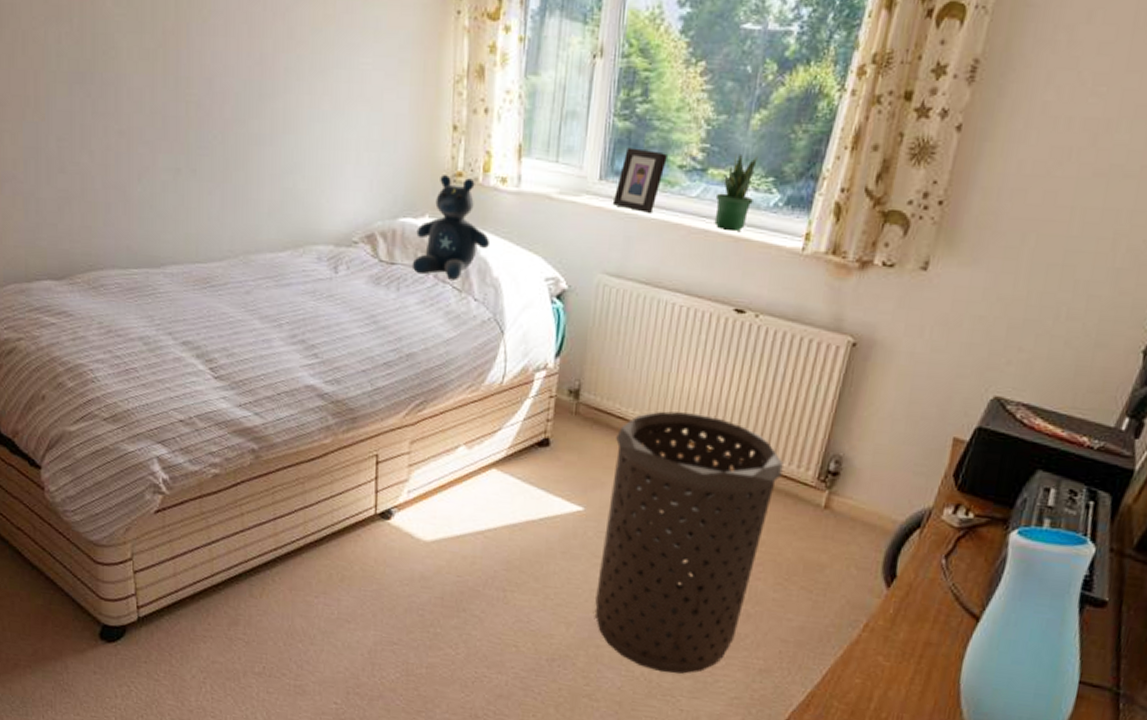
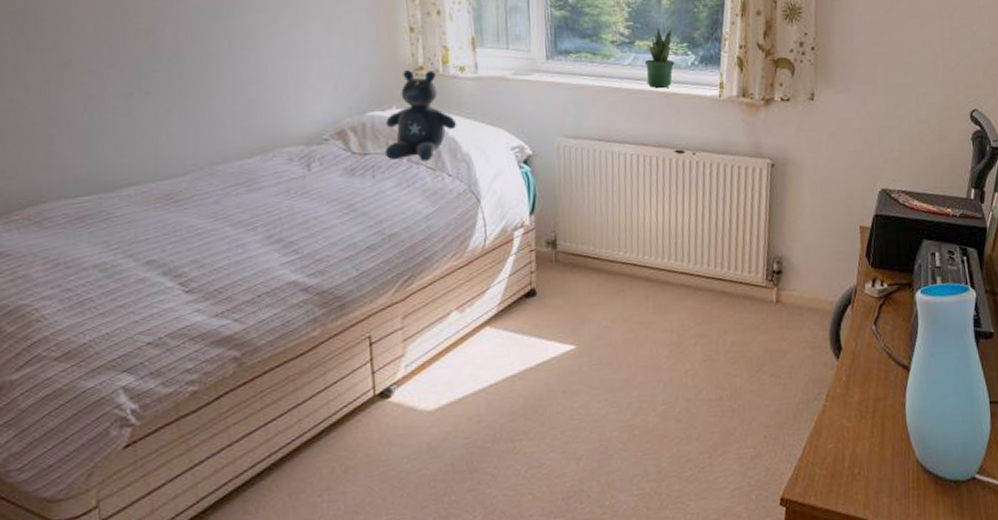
laundry basket: present [595,411,783,674] -> none [595,242,738,483]
picture frame: present [612,147,667,215] -> none [560,31,600,83]

